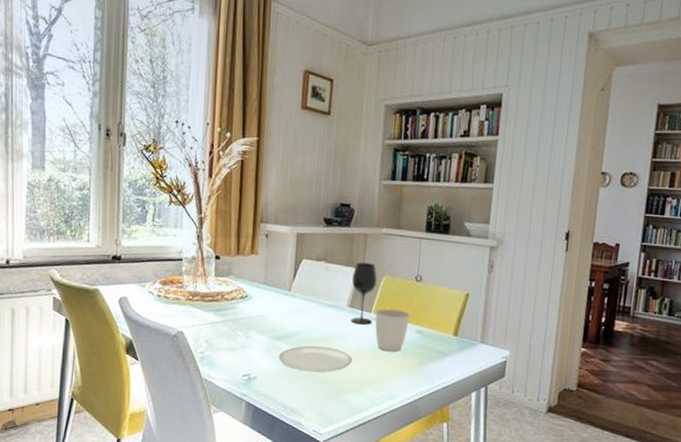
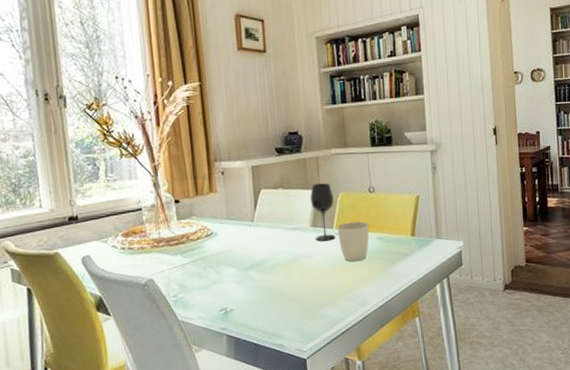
plate: present [278,345,353,373] -> none [252,267,323,295]

